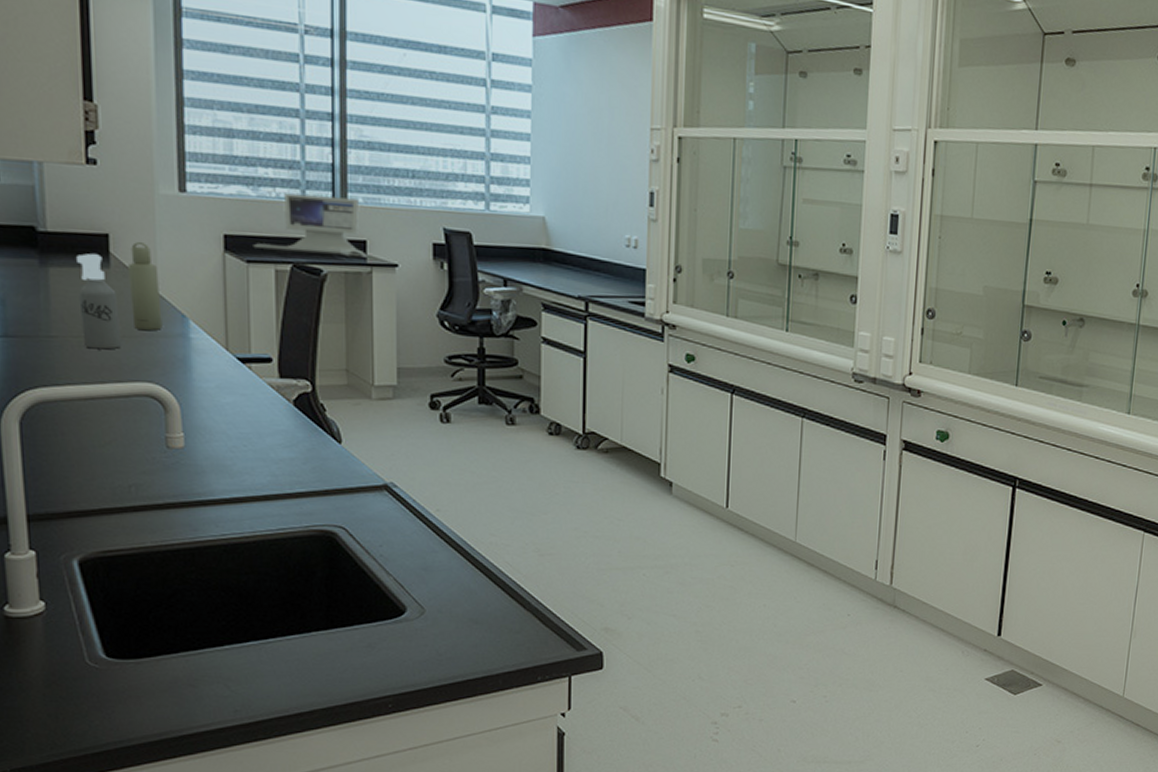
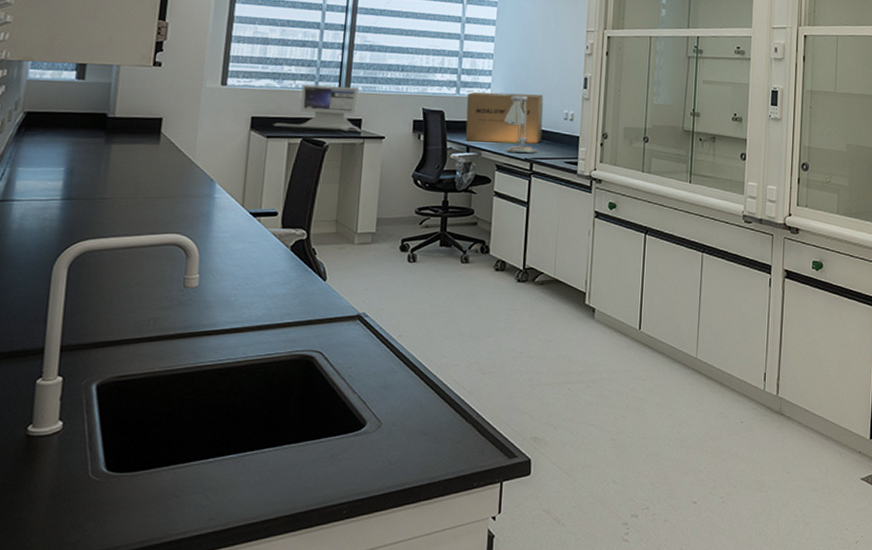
spray bottle: present [77,253,122,350] -> none [130,133,162,208]
bottle: present [128,241,163,331] -> none [171,123,197,193]
box: none [499,208,599,277] -> present [465,92,543,144]
desk lamp: none [548,214,593,290] -> present [504,96,537,154]

